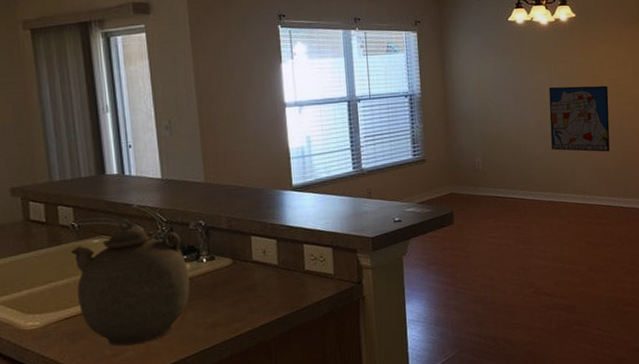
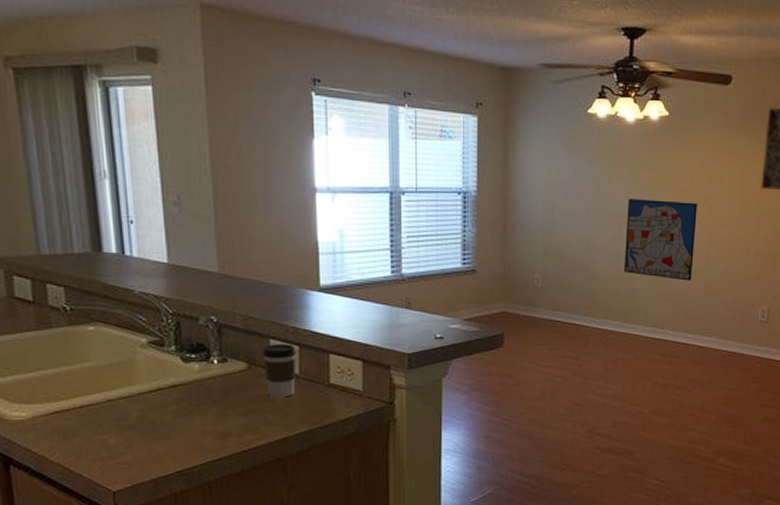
teapot: present [70,218,190,347] -> none [61,305,198,449]
coffee cup: none [245,238,275,288] -> present [263,344,297,398]

